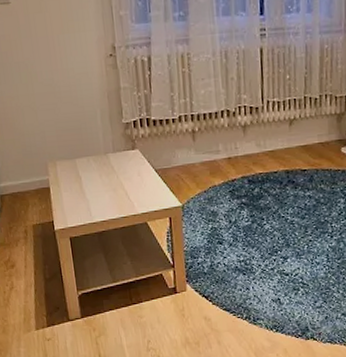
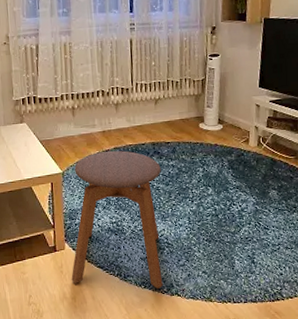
stool: none [194,180,297,332] -> present [71,151,163,289]

